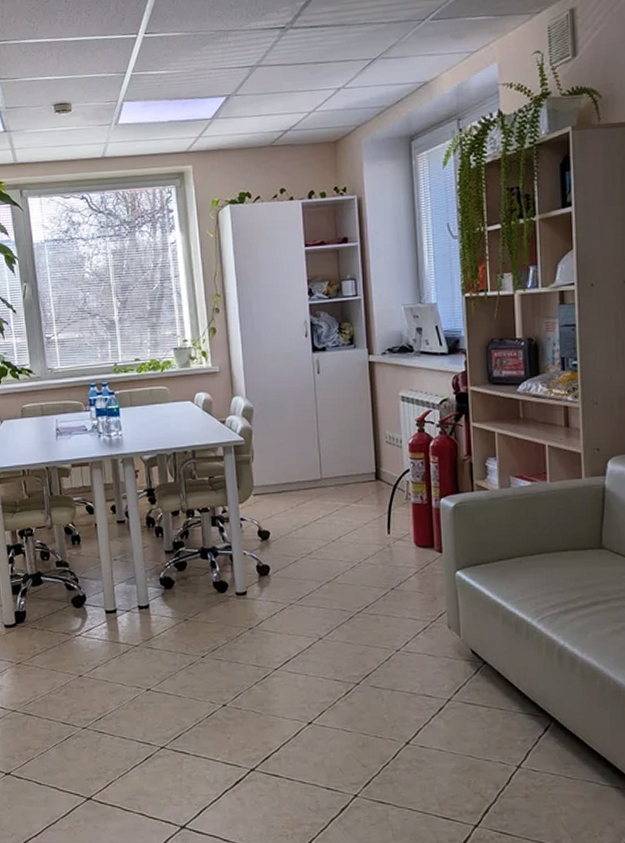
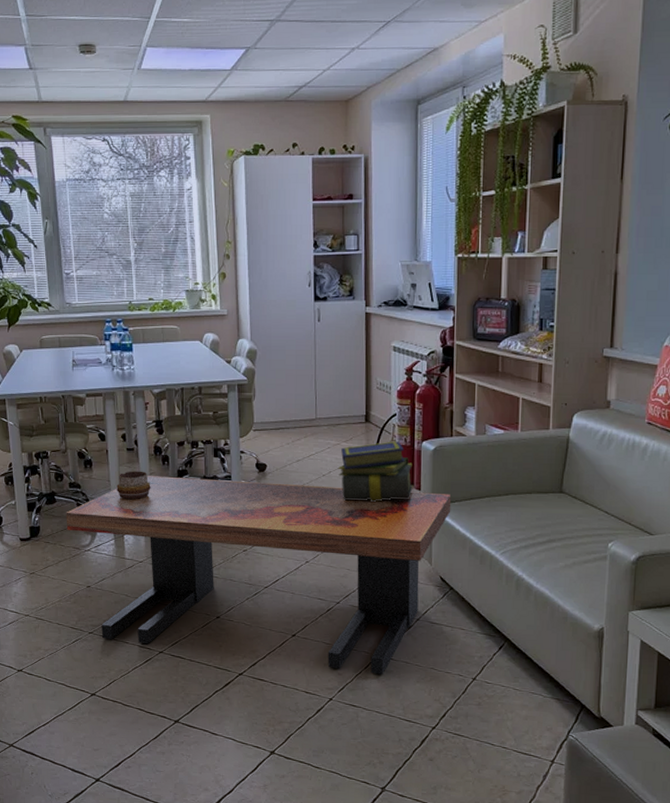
coffee table: none [53,549,478,765] -> present [66,476,452,674]
decorative bowl: none [107,545,145,577] -> present [116,470,151,500]
stack of books: none [348,499,434,568] -> present [337,441,413,502]

